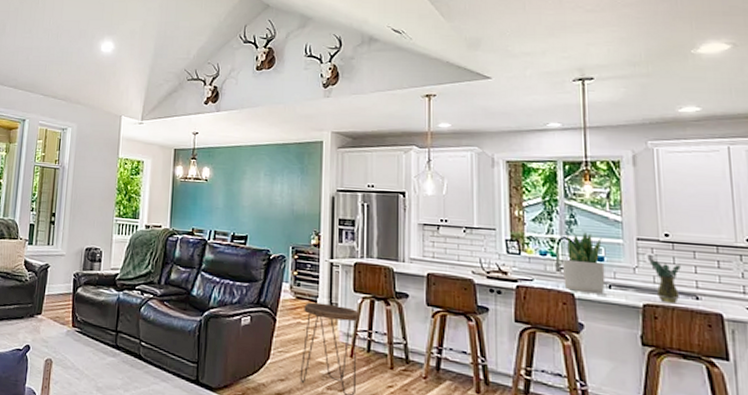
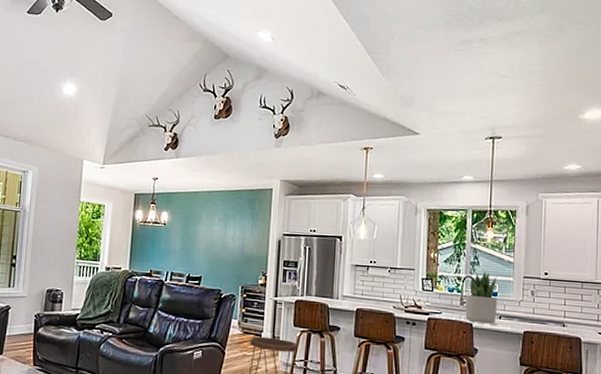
vase: present [649,258,681,304] -> none [531,293,554,331]

